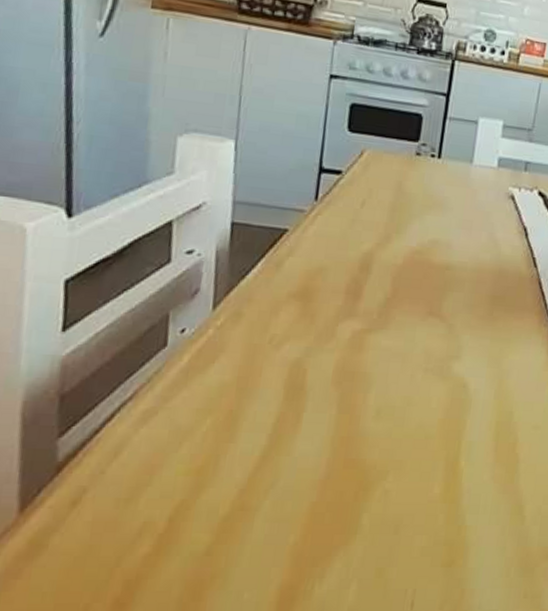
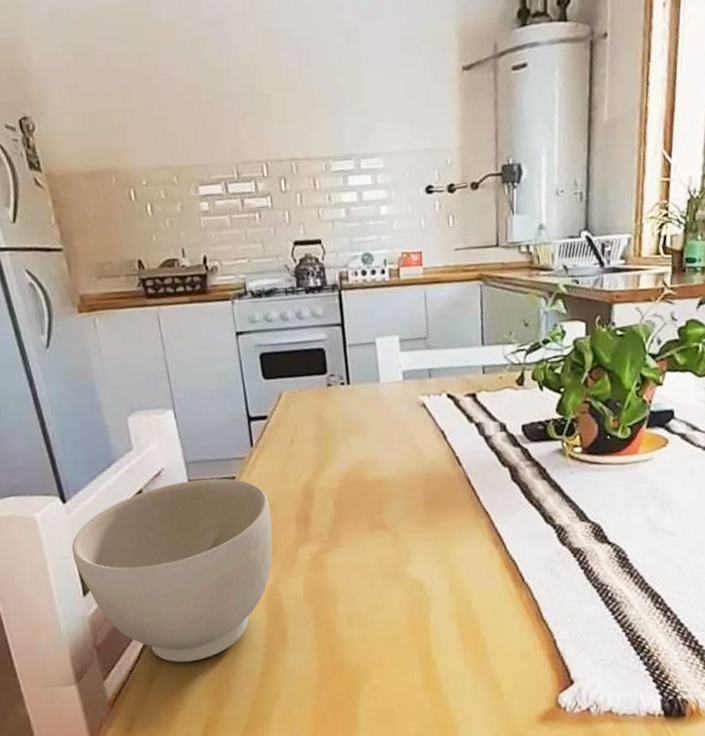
bowl: none [61,222,320,431] -> present [71,478,273,663]

